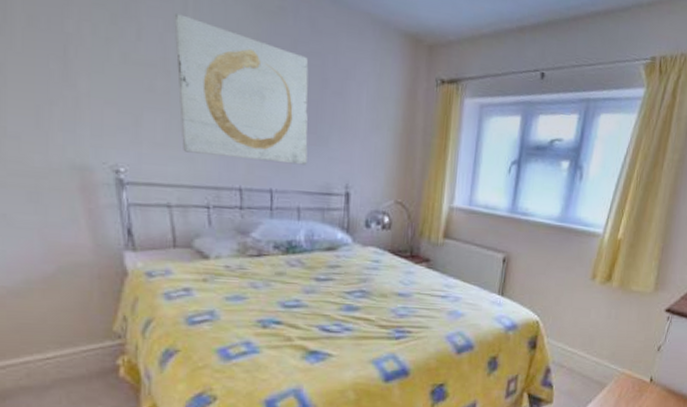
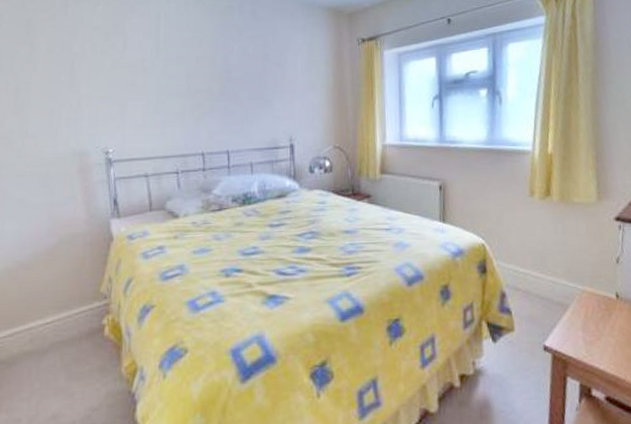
wall art: present [174,13,309,166] -> none [150,25,256,129]

